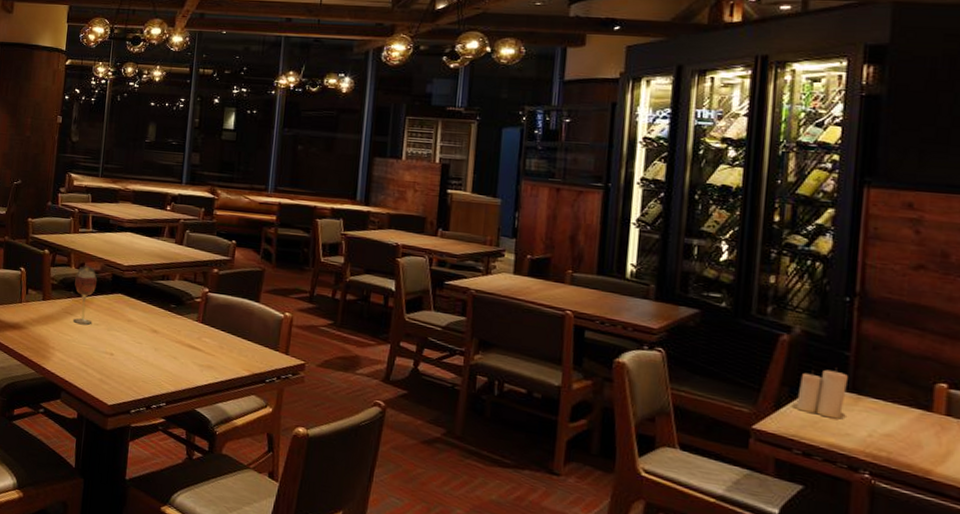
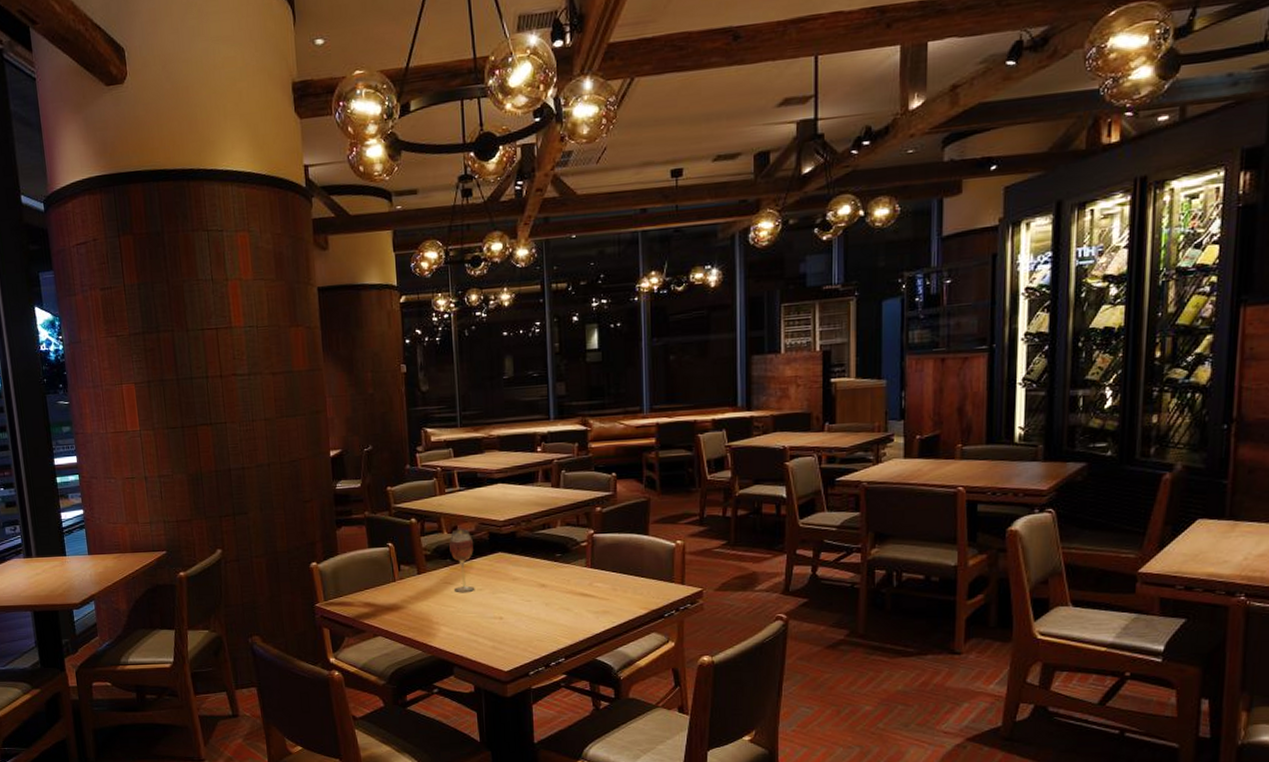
candle: present [791,368,848,419] -> none [1174,498,1225,549]

